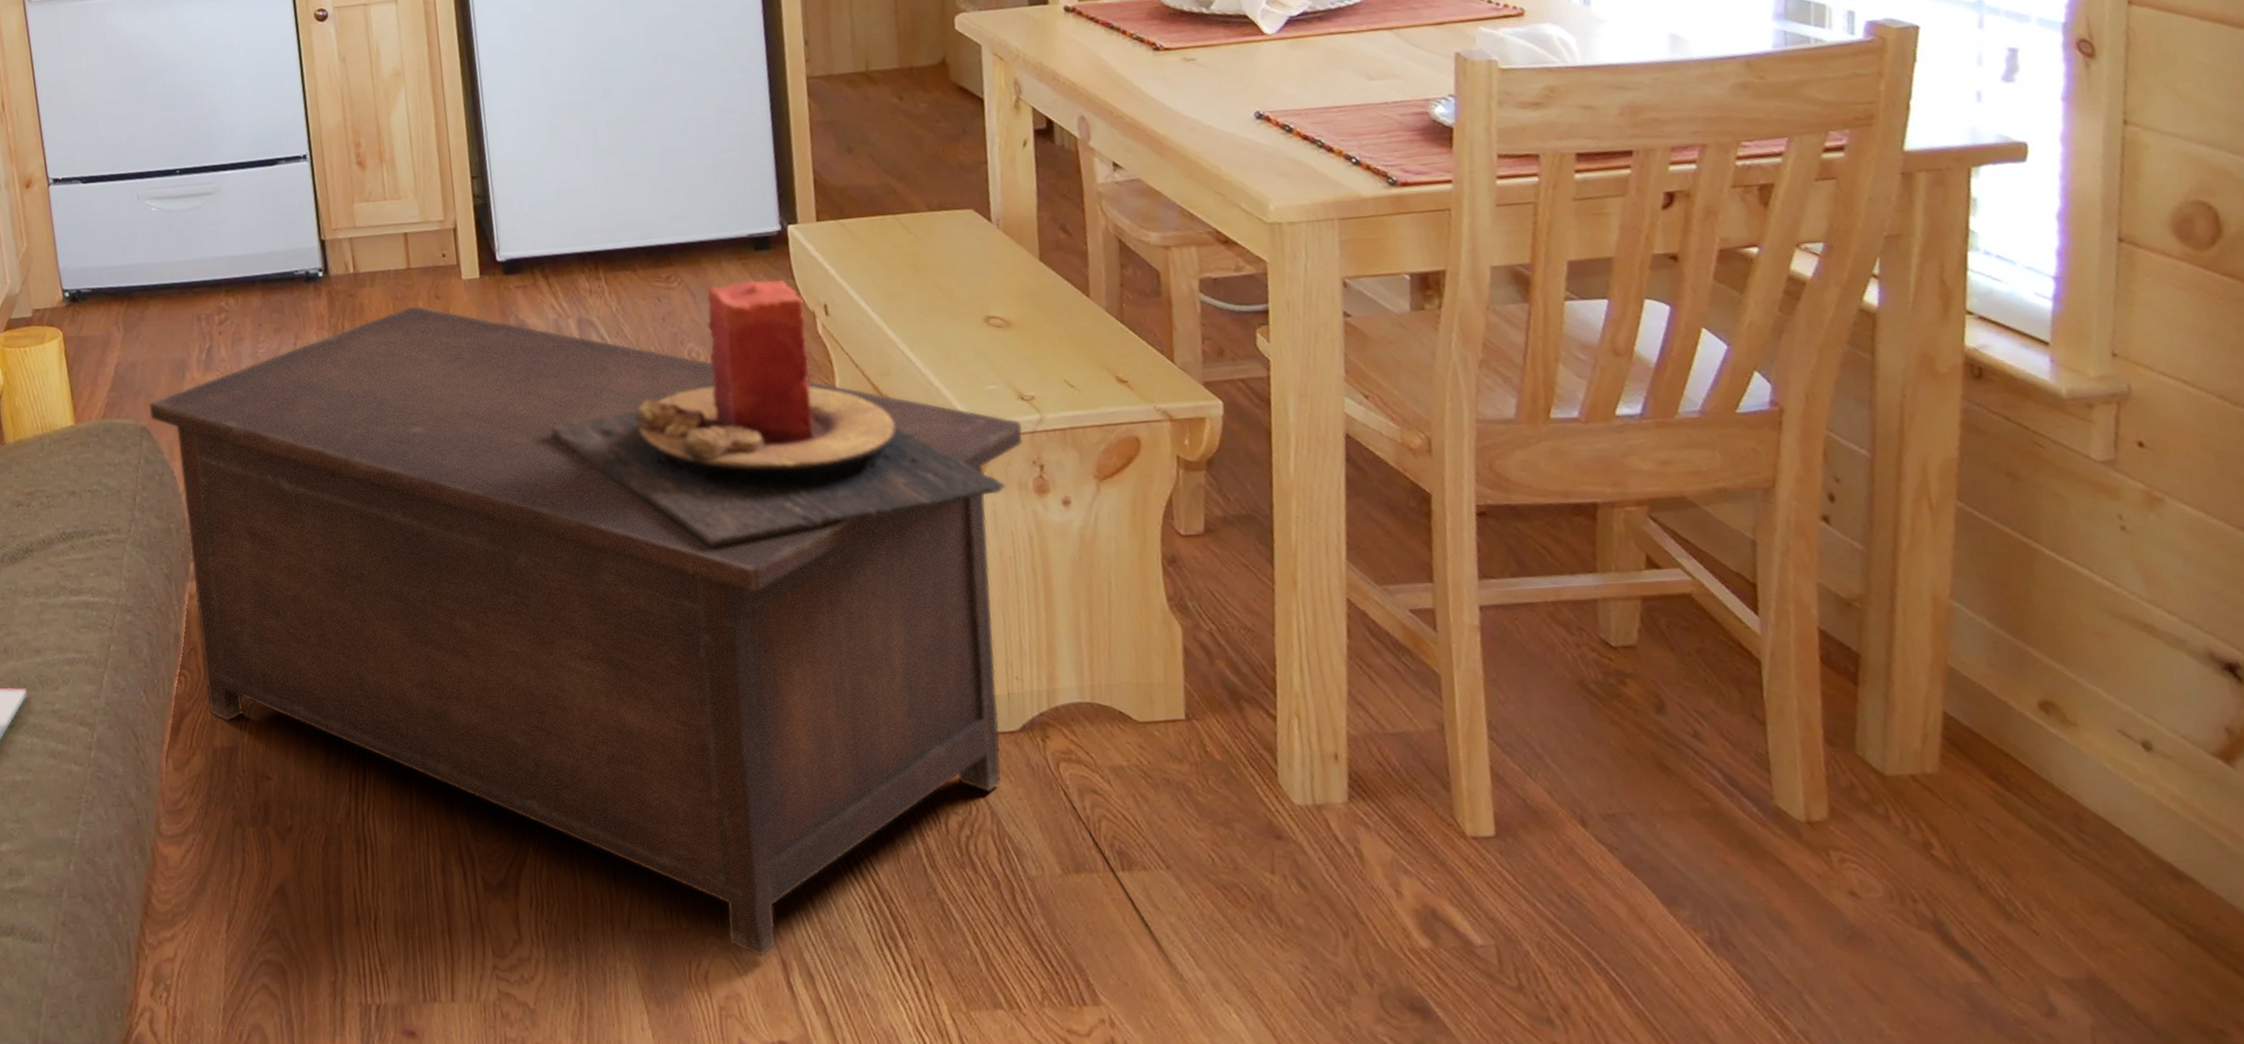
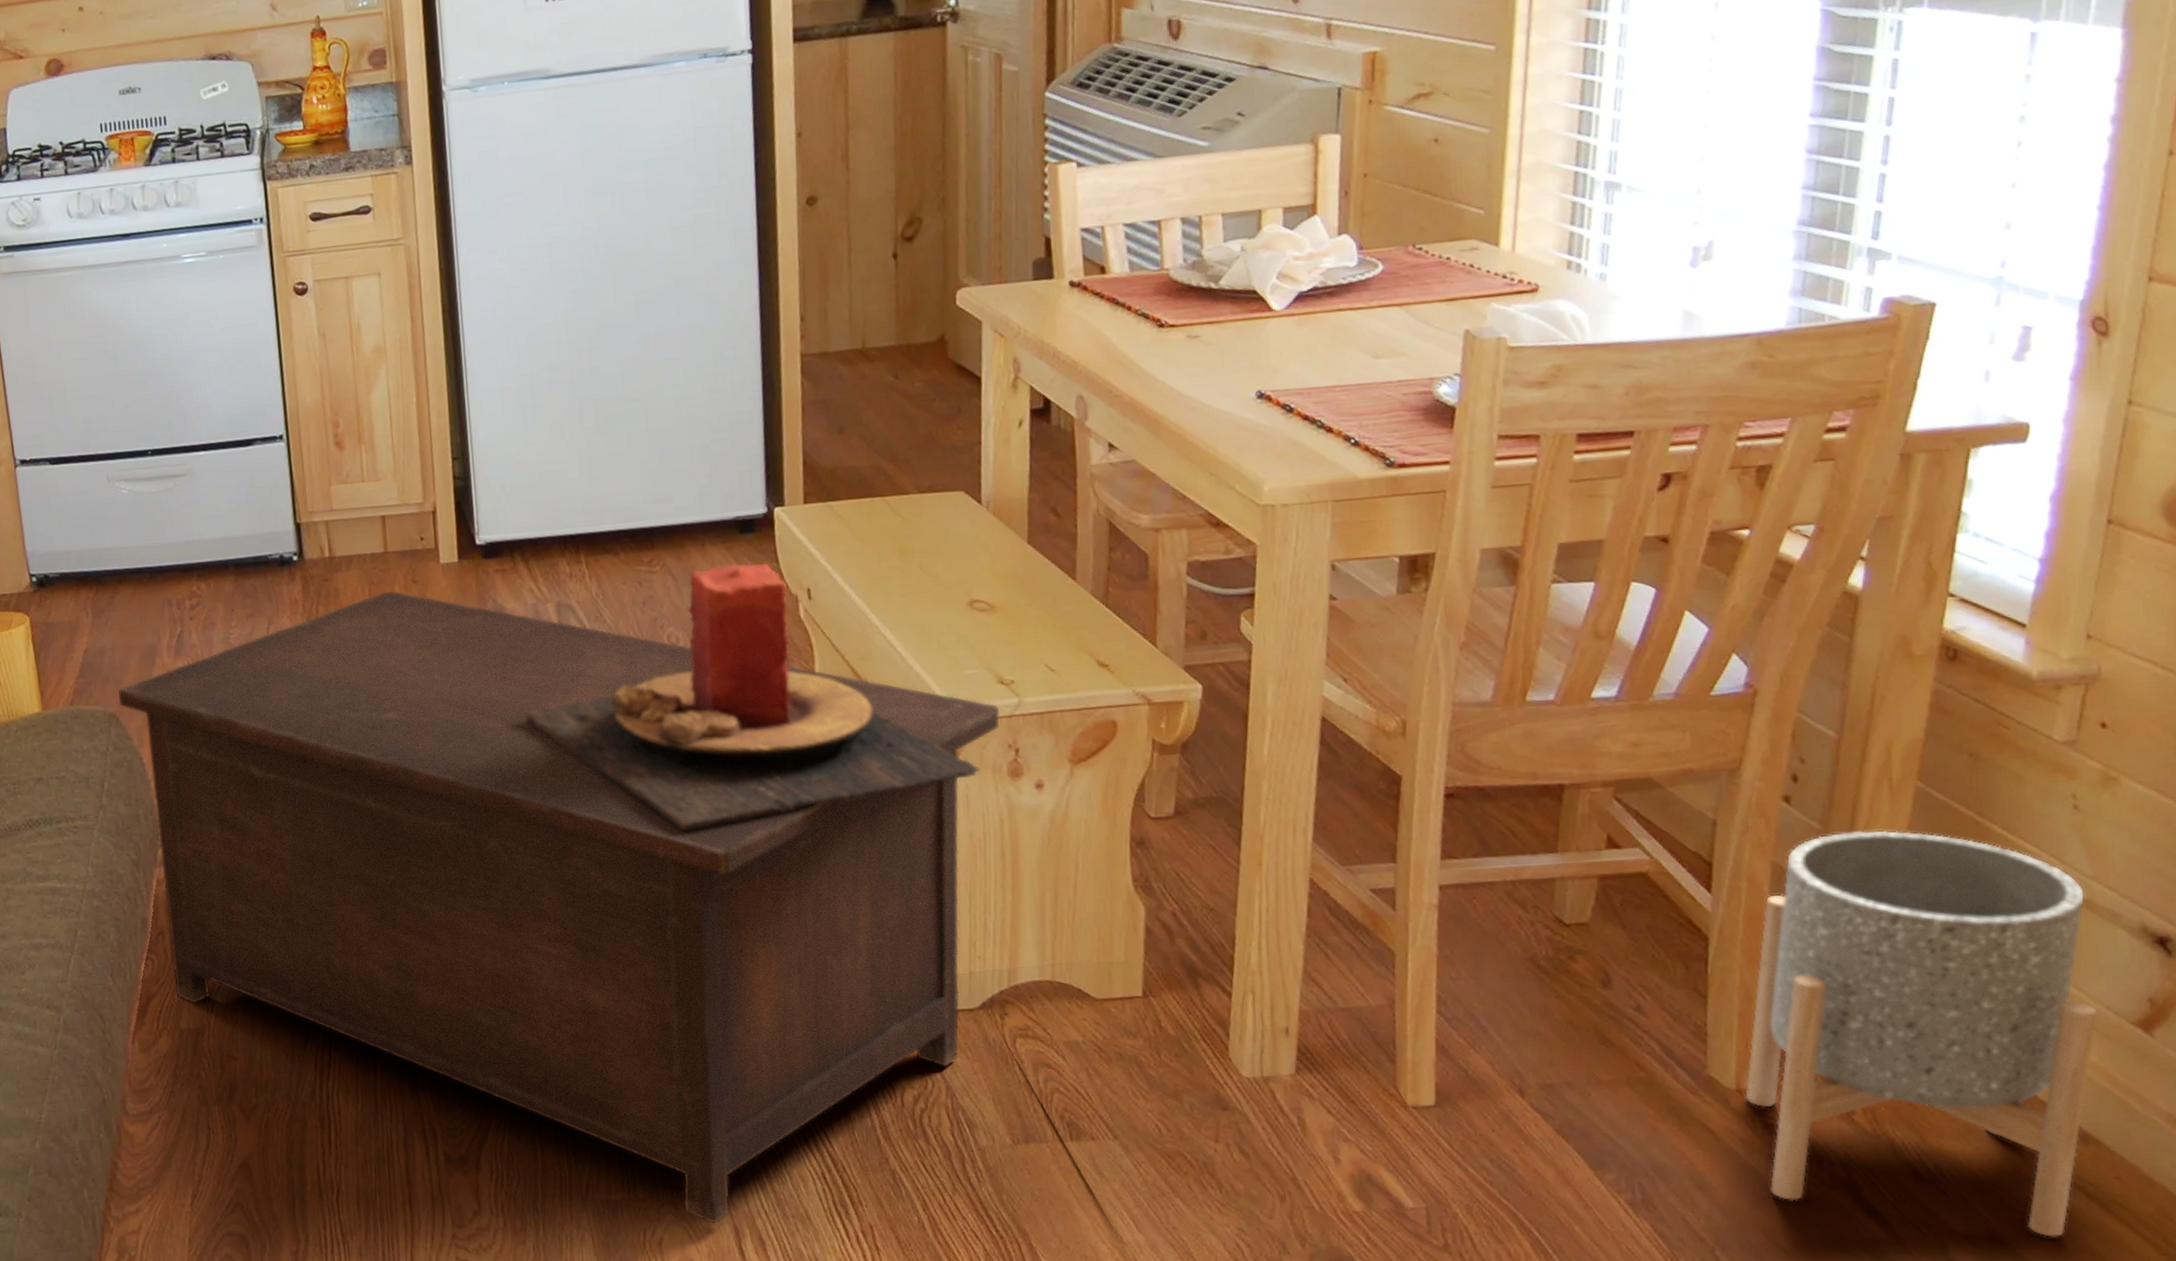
planter: none [1814,551,2175,983] -> present [1745,830,2098,1237]

